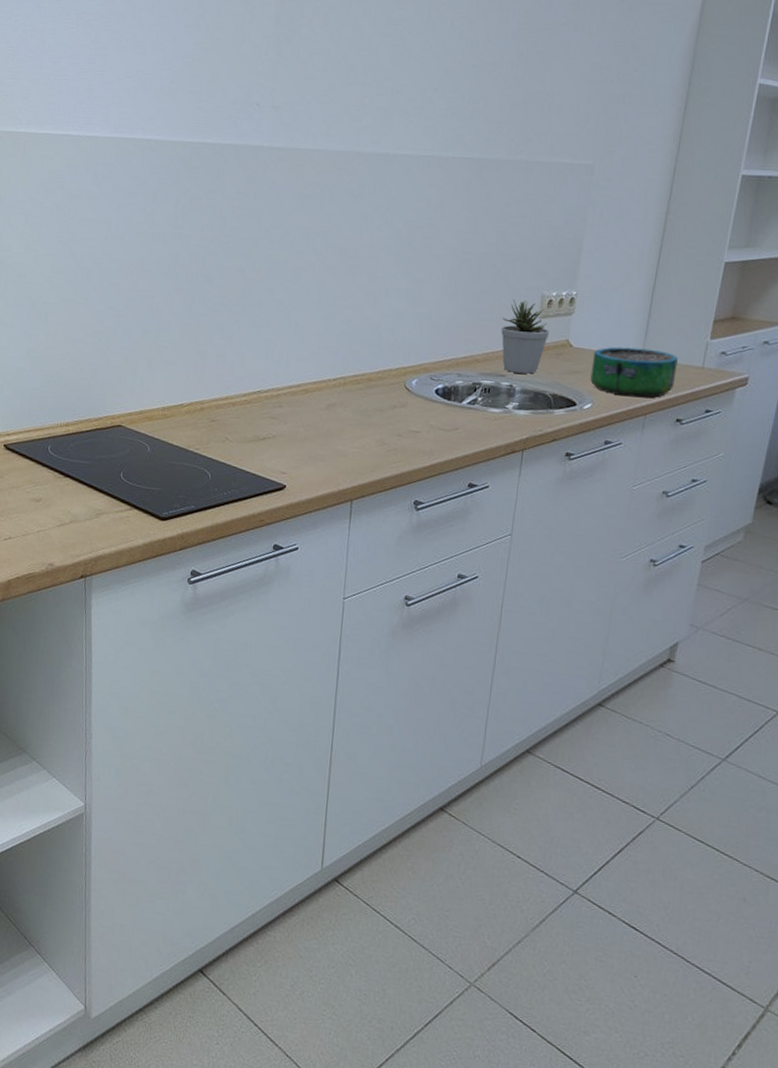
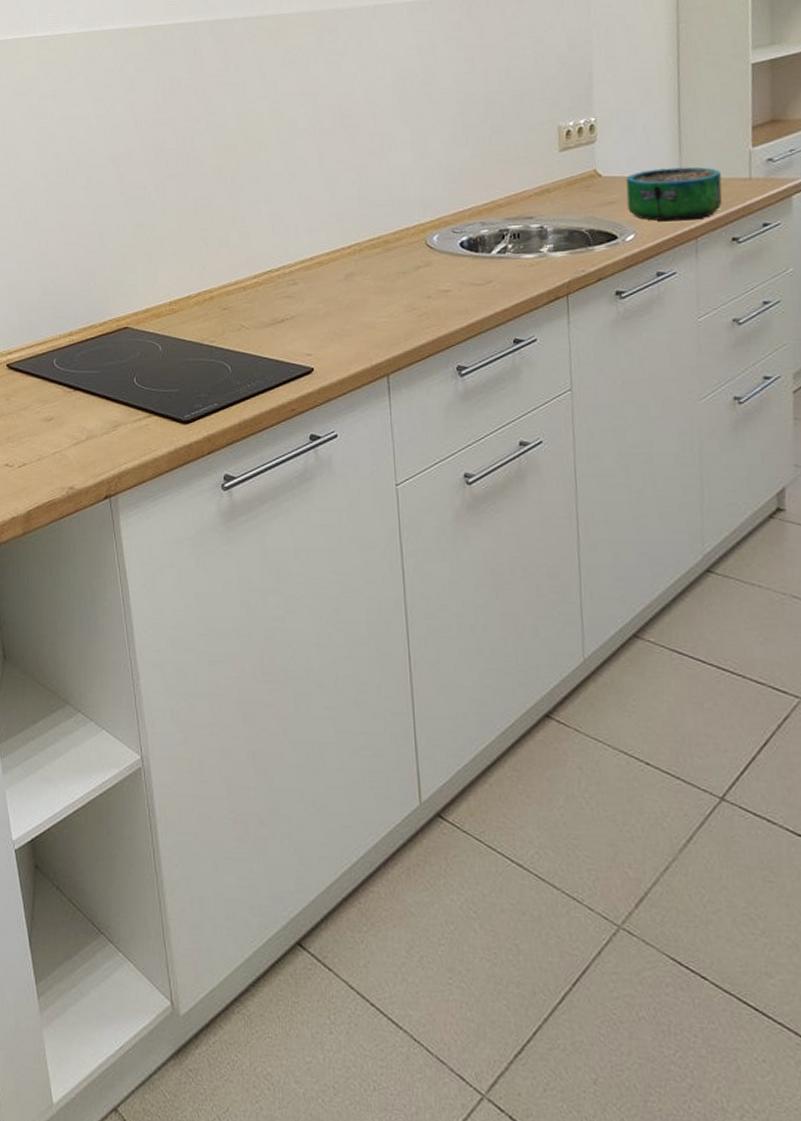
potted plant: present [501,300,549,374] -> none [519,135,573,213]

